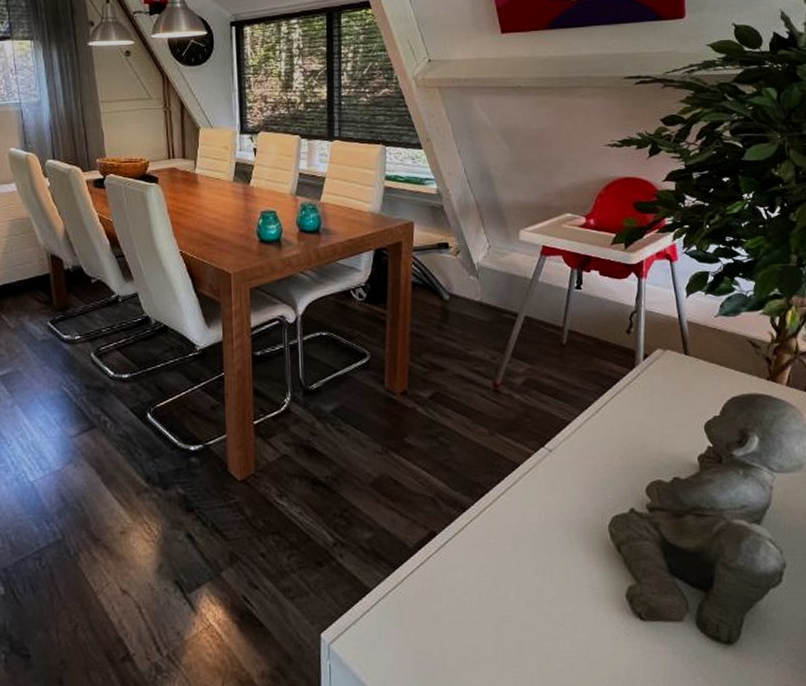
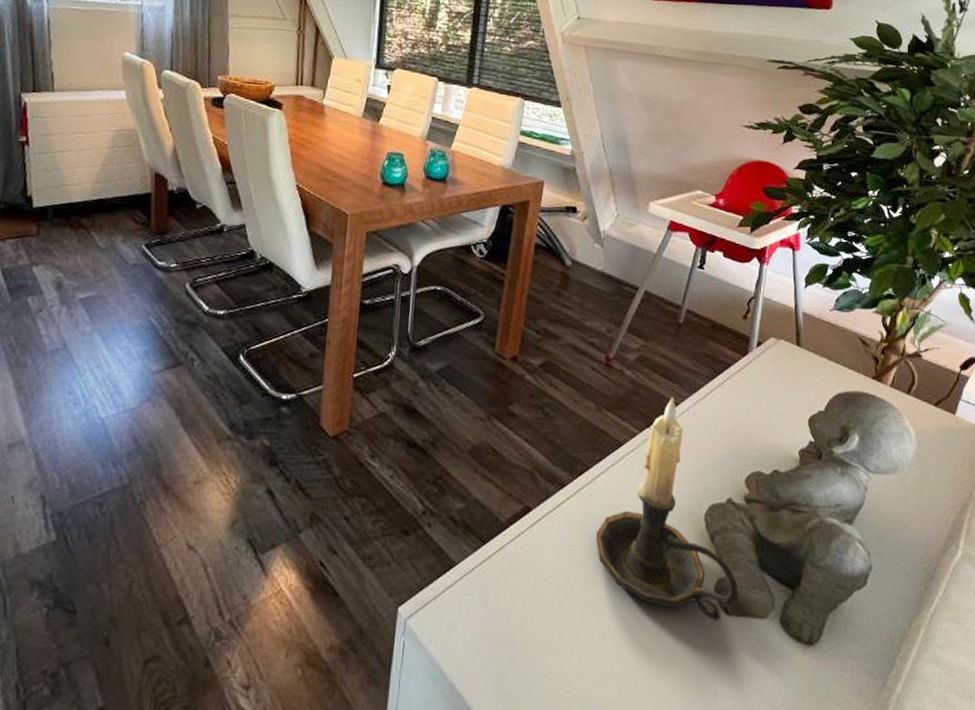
candle holder: none [502,416,652,627] -> present [595,397,739,621]

